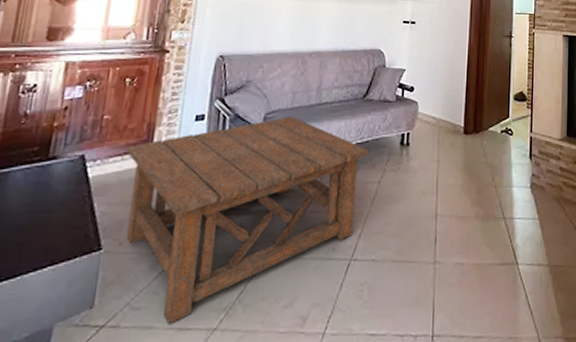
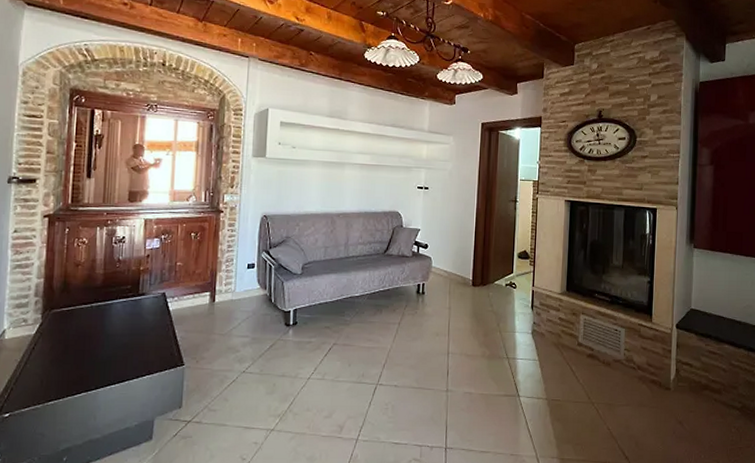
coffee table: present [126,116,370,325] -> none [196,267,391,424]

